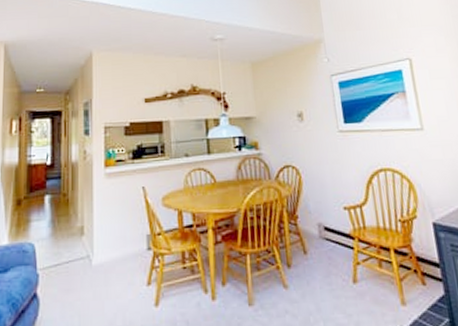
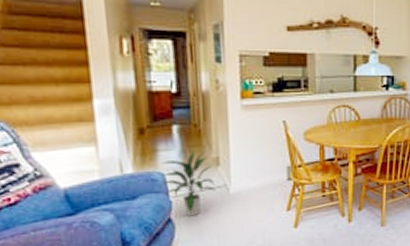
indoor plant: none [31,220,79,293] -> present [160,151,216,218]

